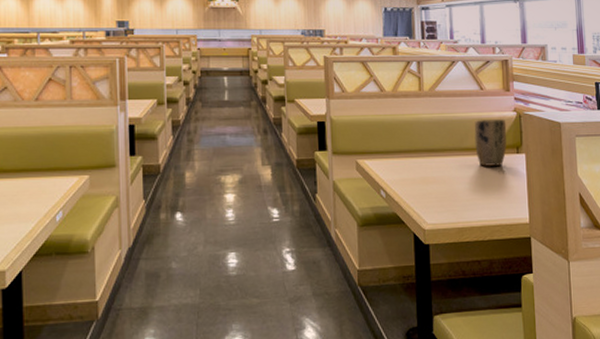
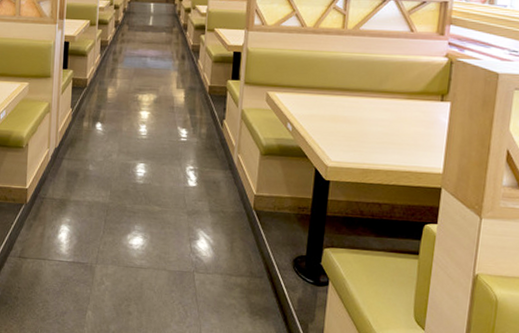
plant pot: present [474,119,507,167] -> none [394,63,434,113]

